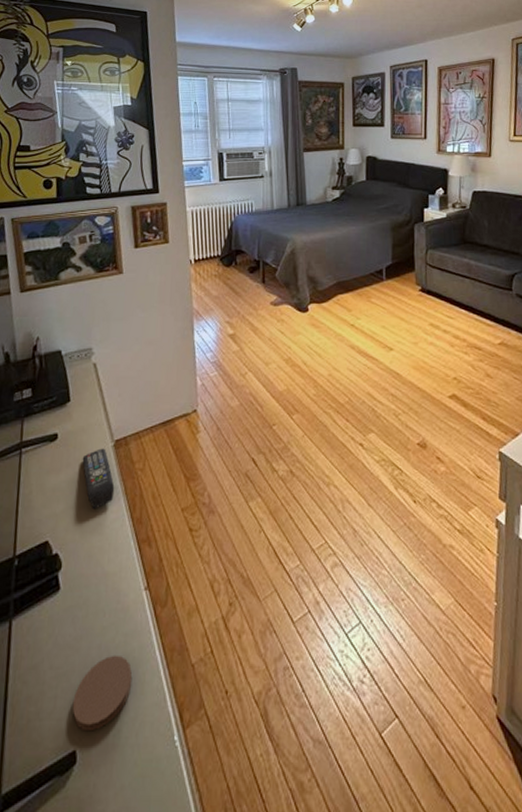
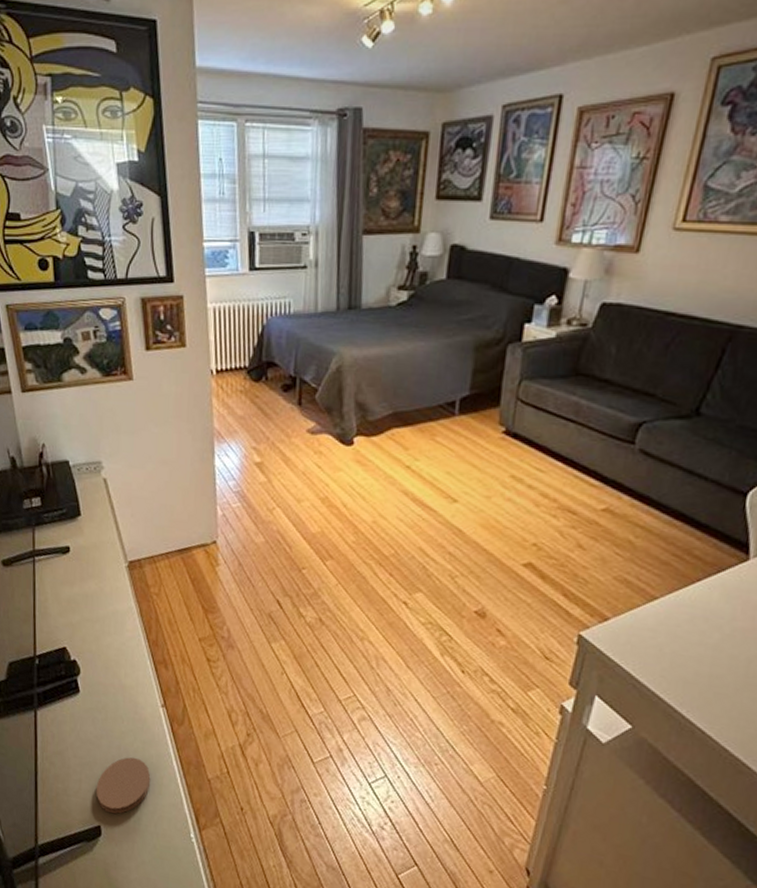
remote control: present [82,448,115,510] -> none [95,567,130,626]

